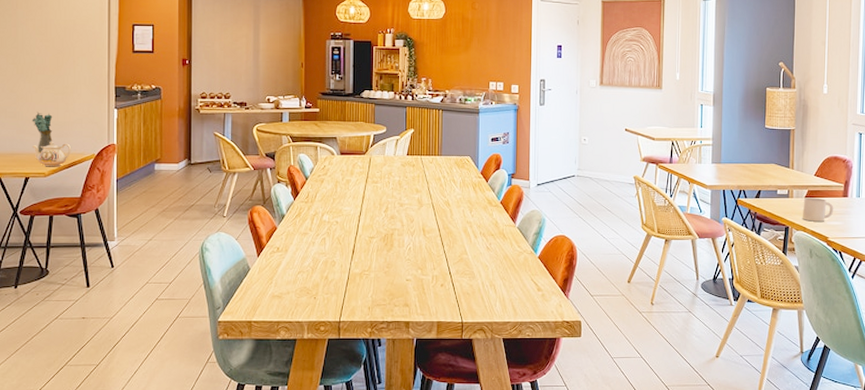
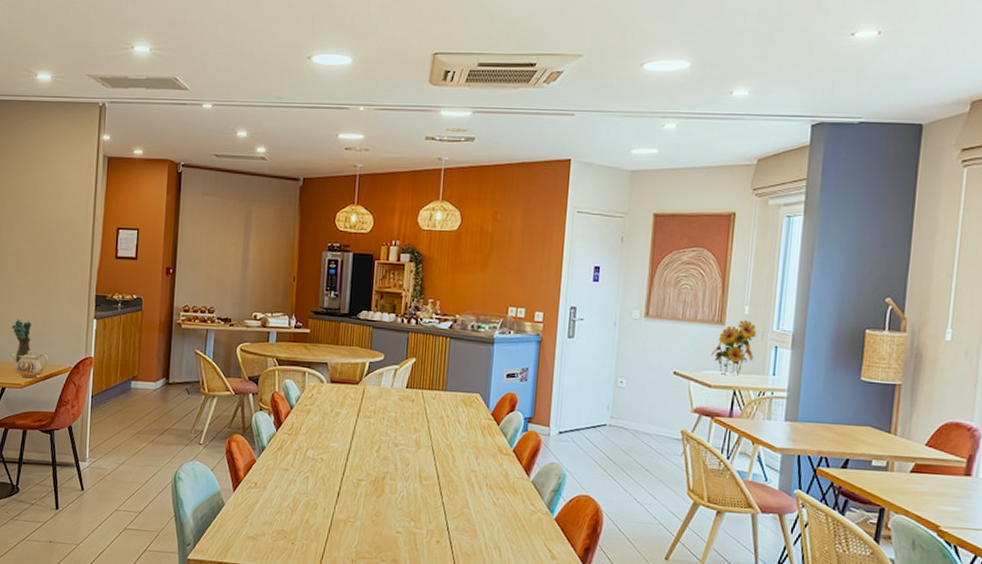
flower bouquet: none [653,84,687,129] -> present [711,319,757,376]
mug: present [802,197,834,222] -> none [904,472,951,505]

